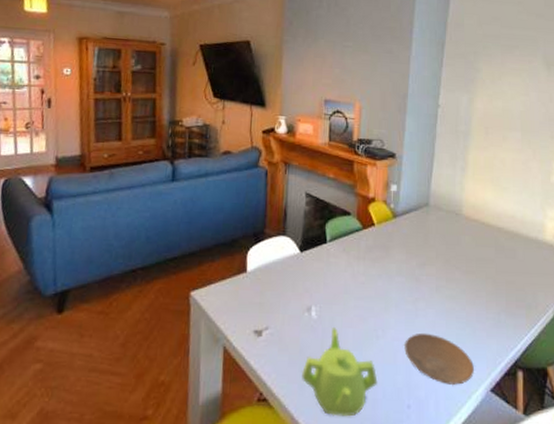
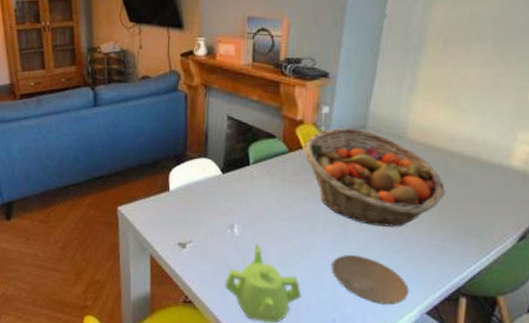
fruit basket: none [376,205,496,302] -> present [304,127,445,227]

